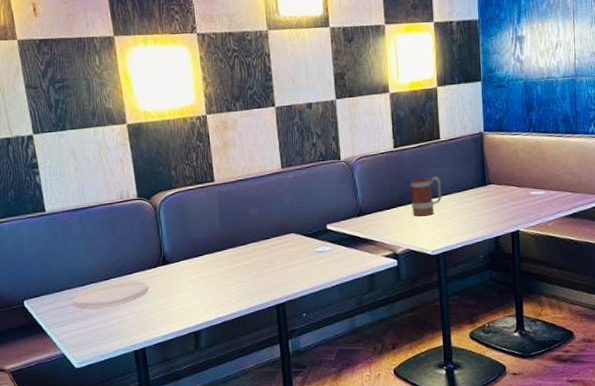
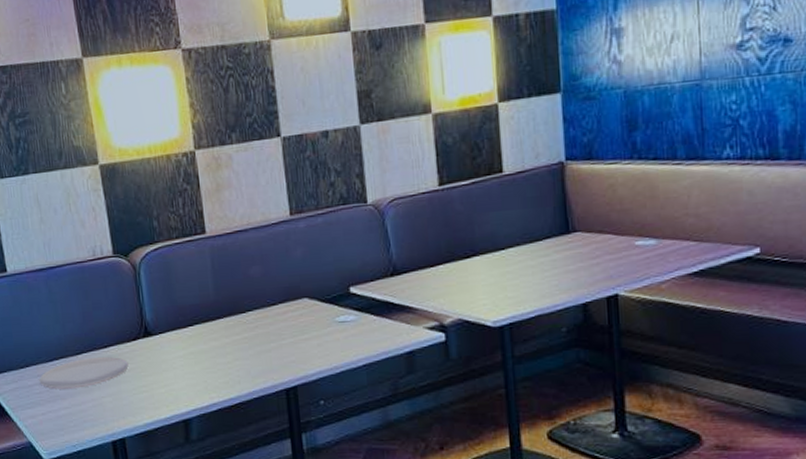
beer mug: present [410,176,442,217] -> none [462,222,506,276]

